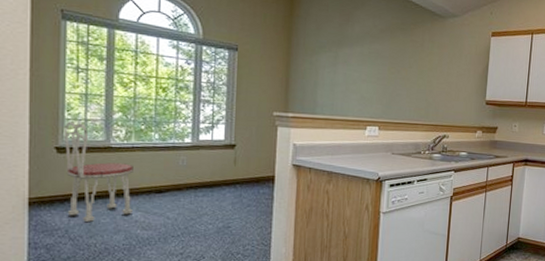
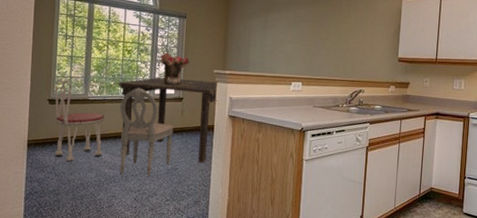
dining table: none [150,120,279,220] -> present [117,77,218,164]
dining chair: none [155,133,224,237] -> present [119,88,173,176]
bouquet: none [204,90,244,130] -> present [159,52,191,86]

